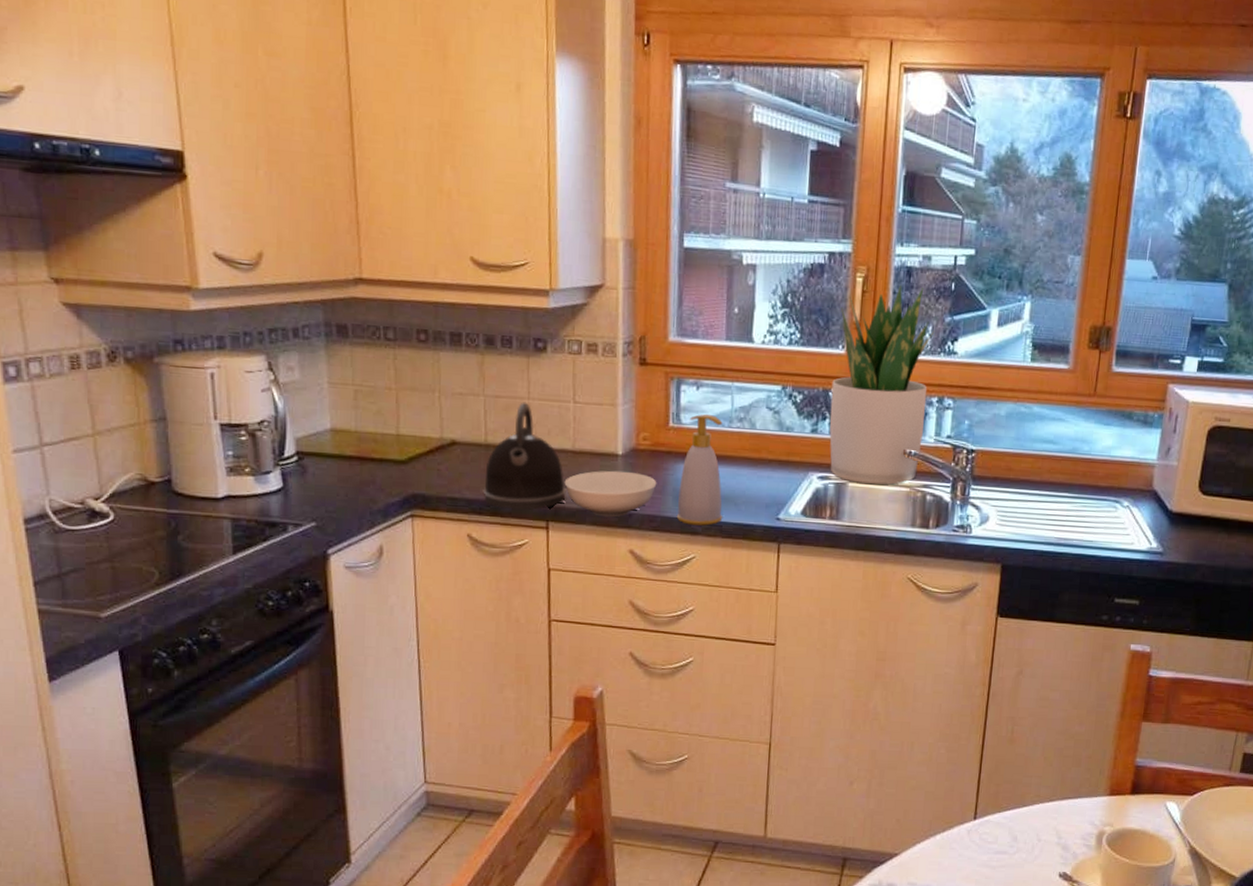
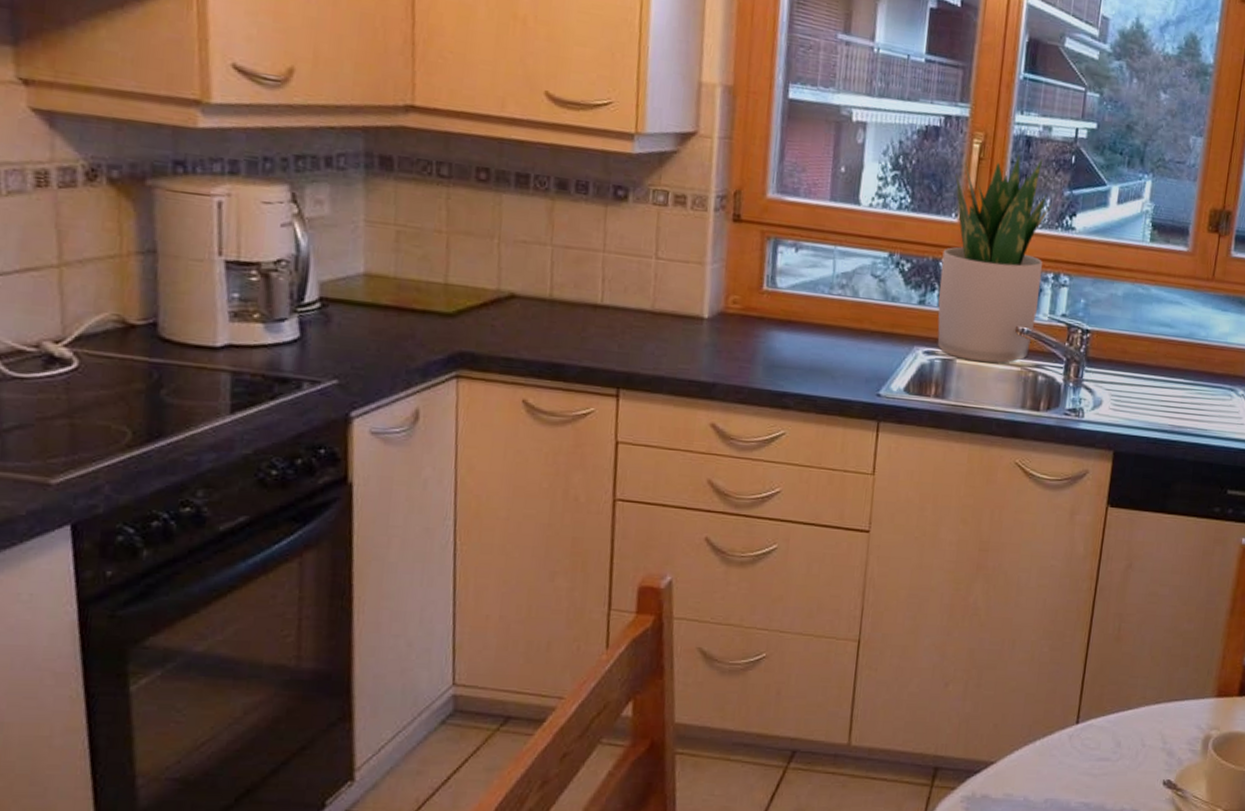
kettle: present [483,402,566,511] -> none [544,254,642,376]
bowl: present [564,470,657,517] -> none [640,335,746,387]
soap bottle: present [676,413,723,527] -> none [766,278,823,401]

